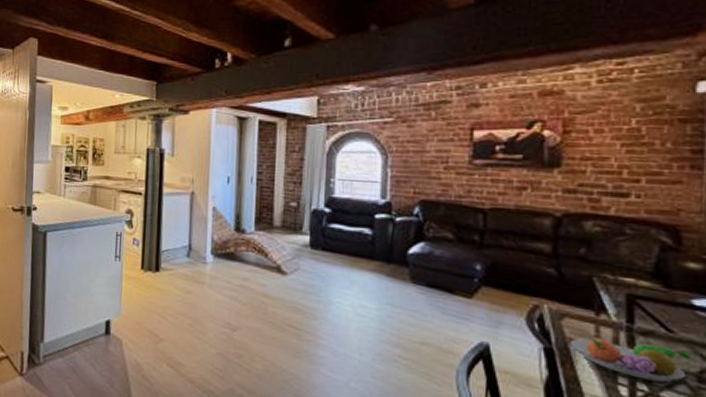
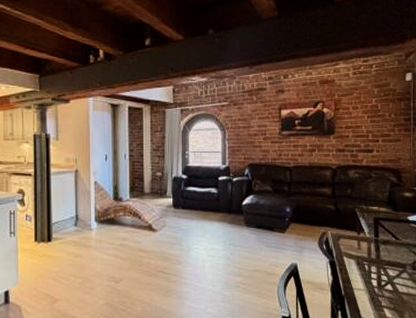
fruit bowl: present [571,338,690,383] -> none [345,249,408,273]

